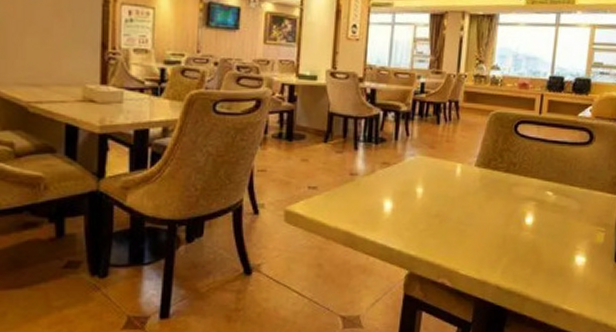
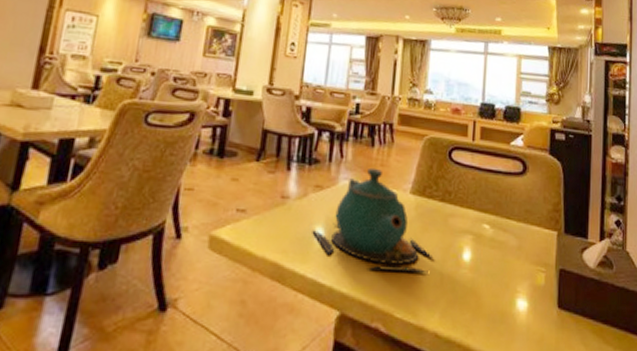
teapot: none [381,144,497,236] -> present [312,167,434,272]

